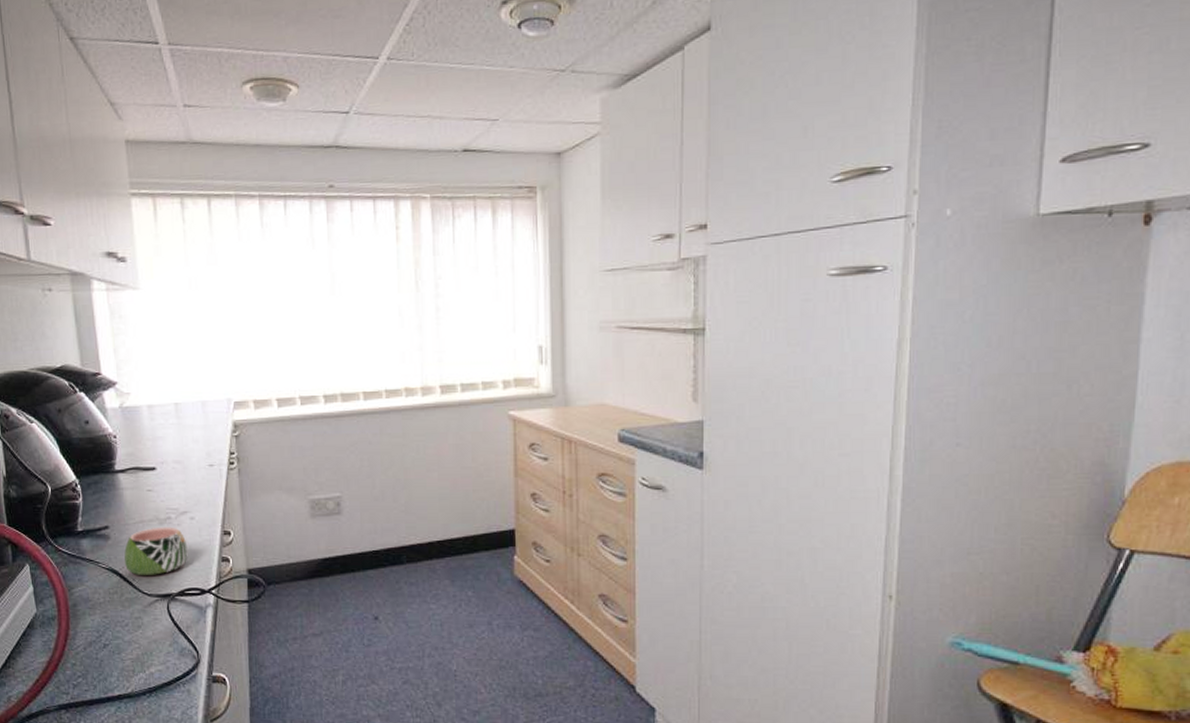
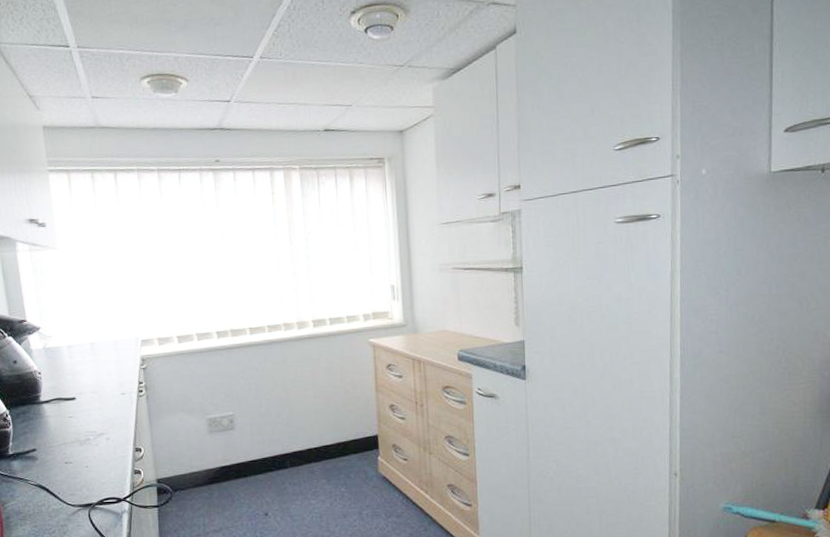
mug: present [124,527,188,575] -> none [50,447,106,489]

